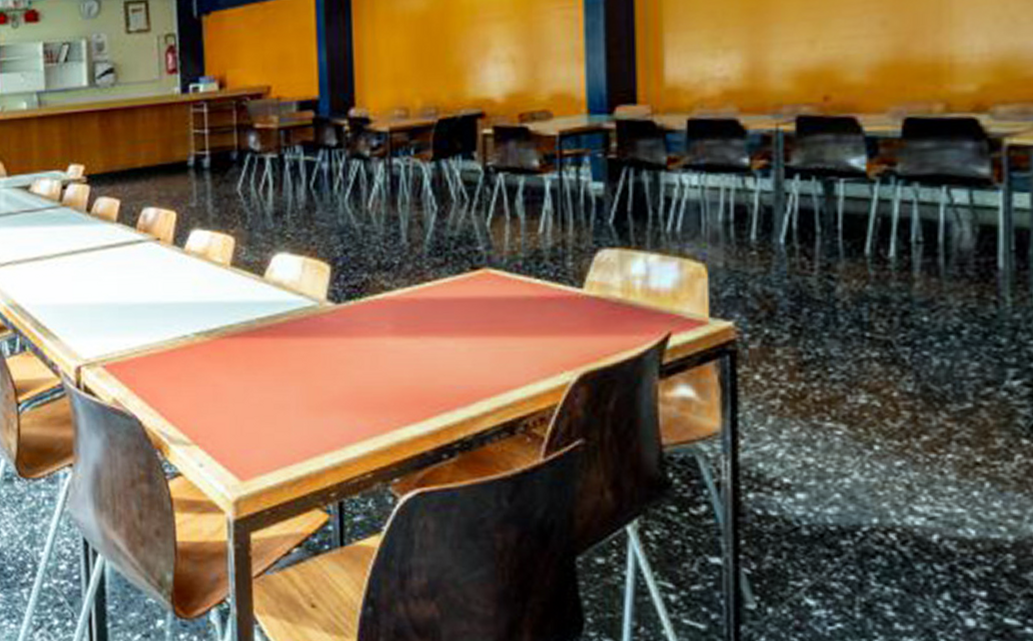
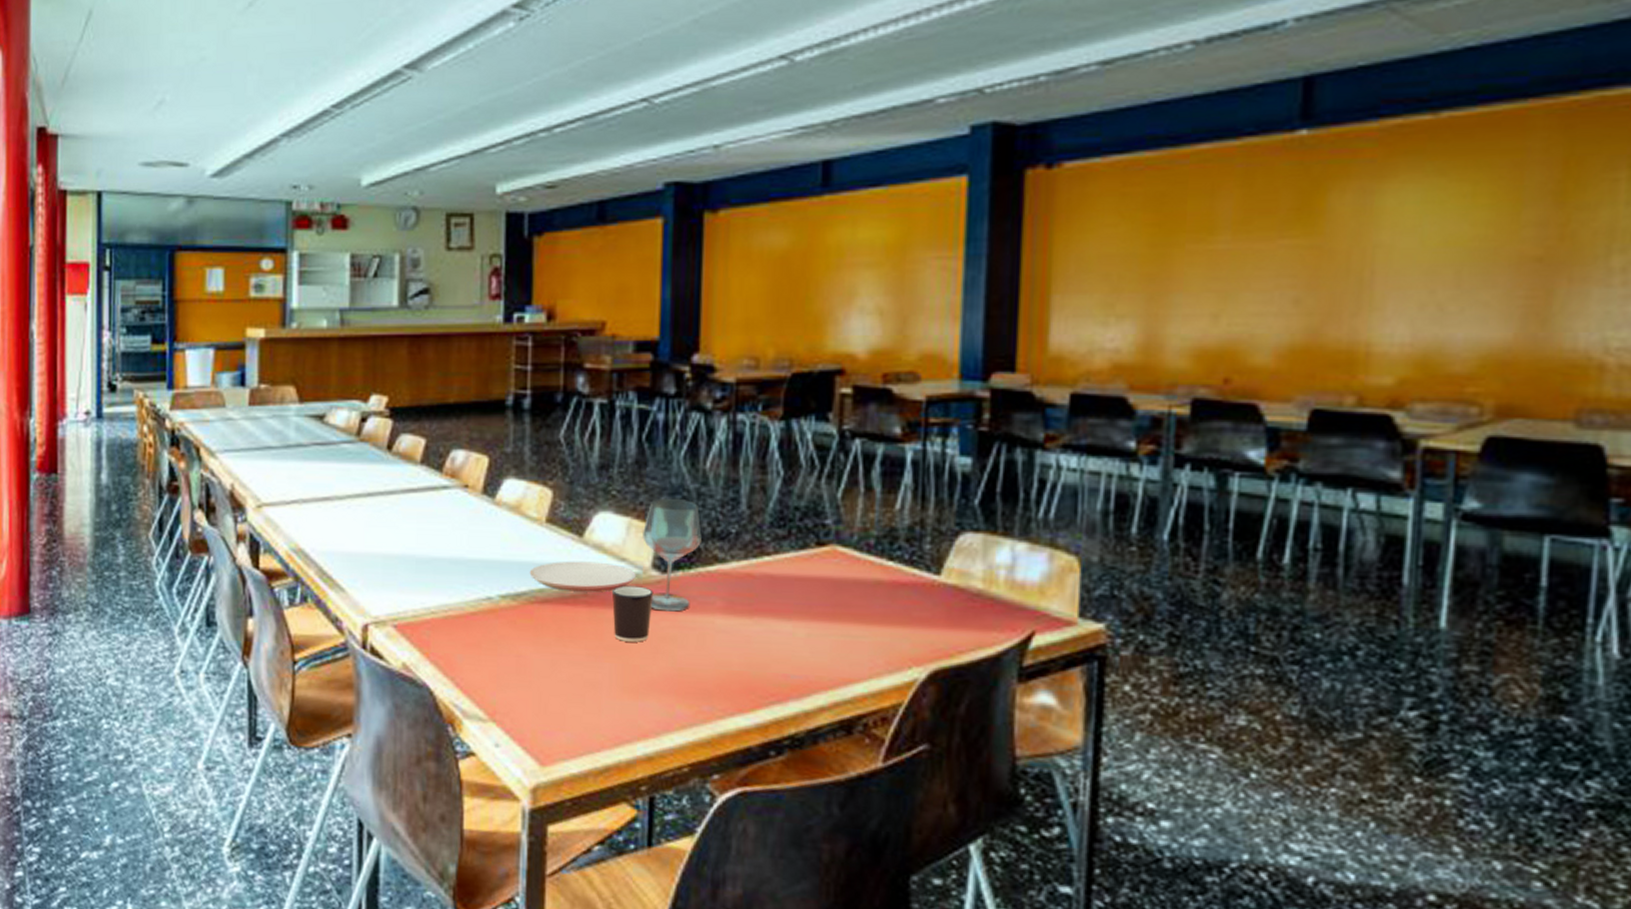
plate: none [219,297,314,325] -> present [529,561,637,592]
mug: none [292,316,330,366] -> present [611,585,654,642]
wine glass: none [316,237,369,337] -> present [643,498,702,612]

